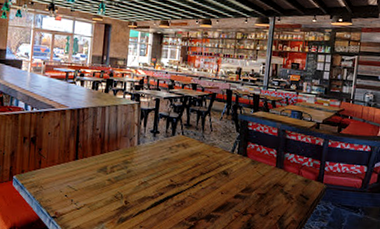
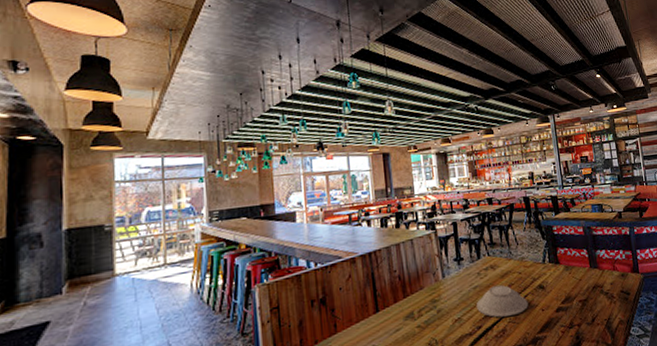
bowl: none [163,161,210,191] -> present [477,285,528,318]

